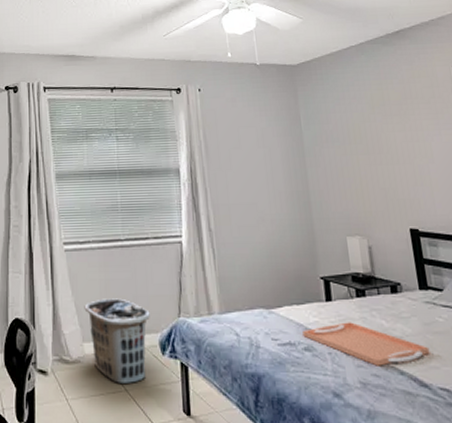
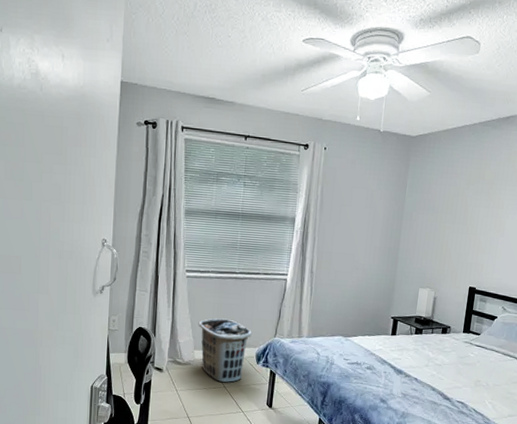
serving tray: present [302,322,430,366] -> none [368,351,458,384]

